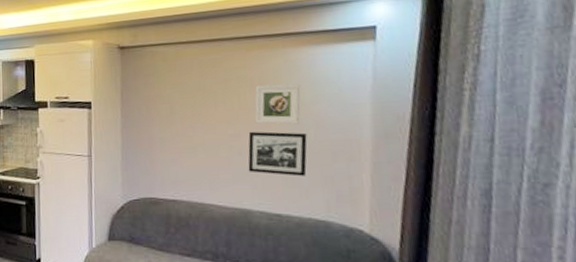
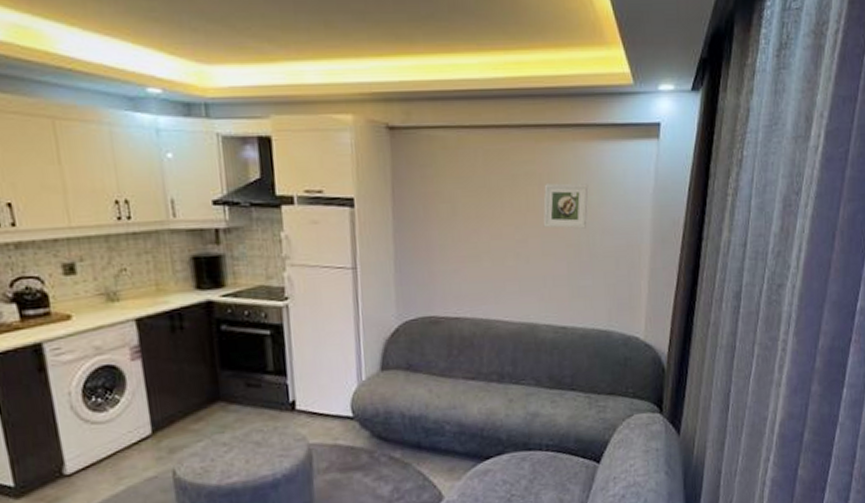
picture frame: present [248,131,307,177] -> none [535,236,593,286]

